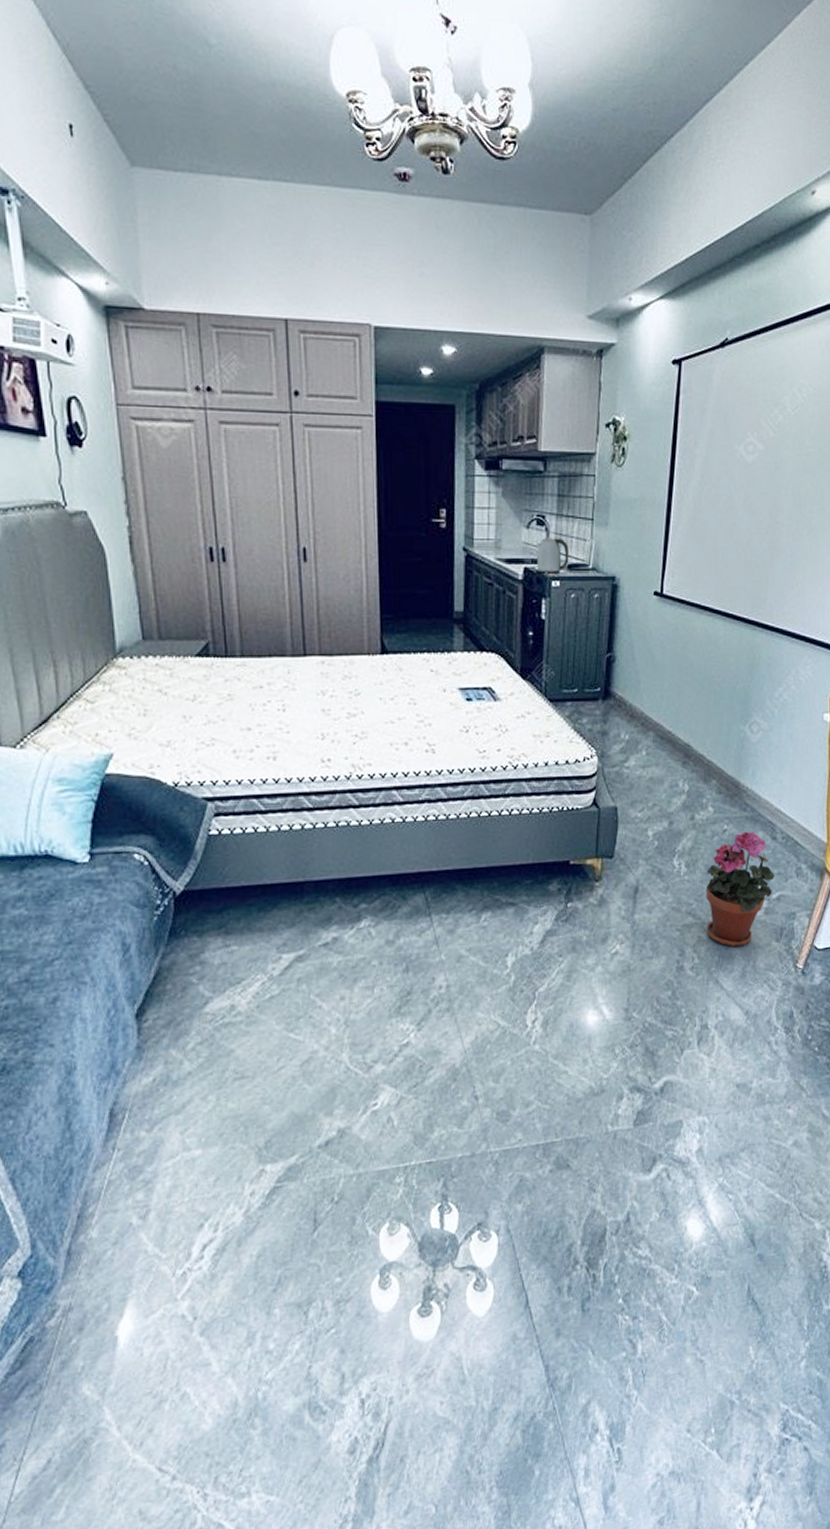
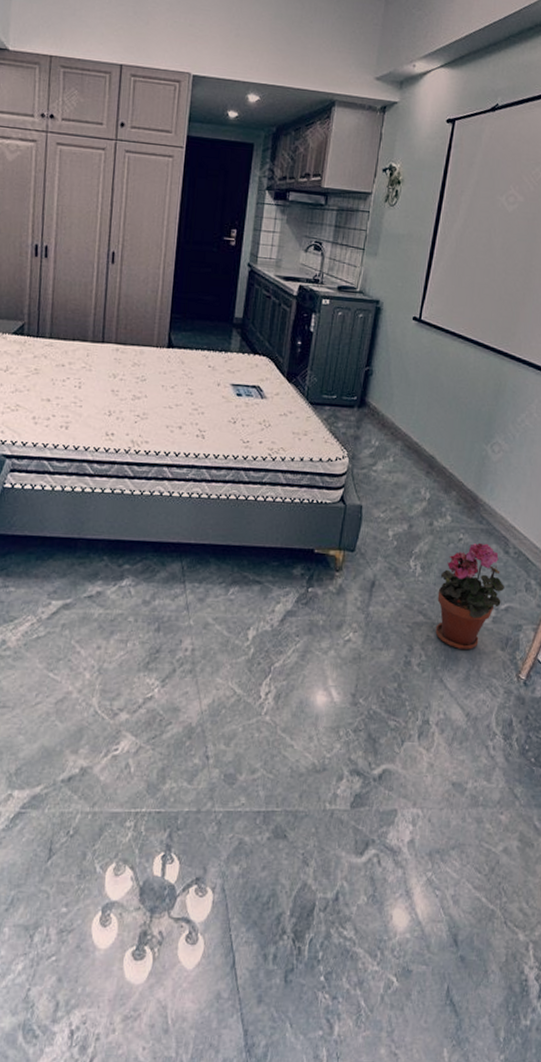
kettle: present [537,536,569,575] -> none [311,260,340,294]

